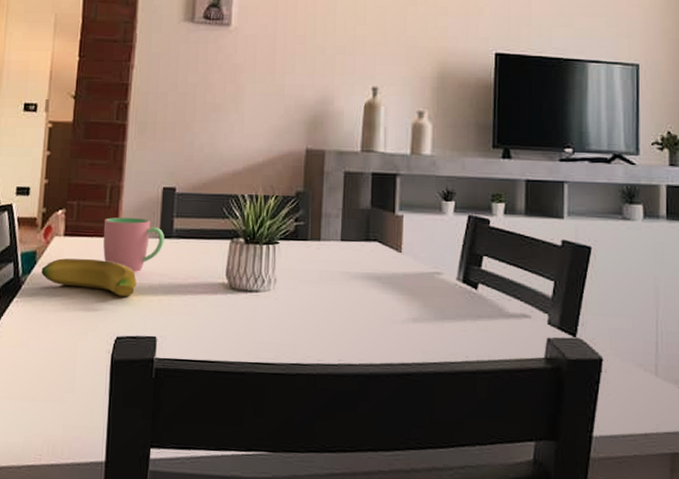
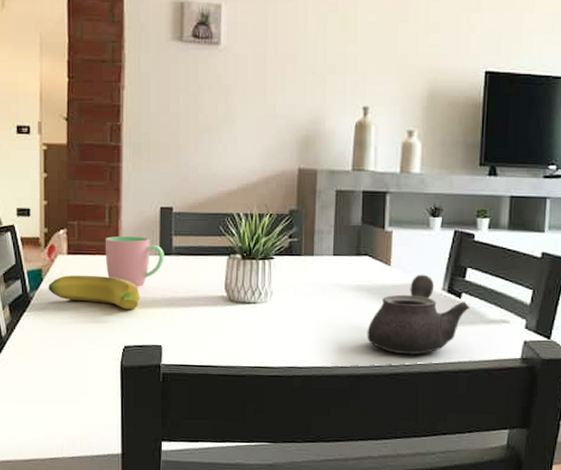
teapot: none [377,262,486,353] -> present [367,274,469,355]

